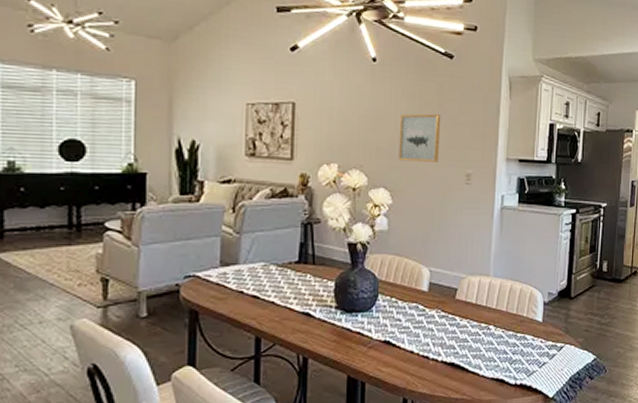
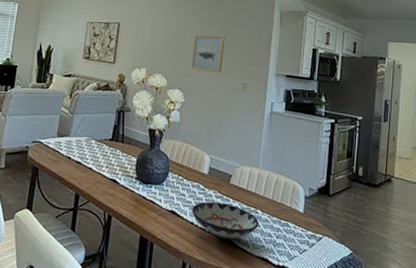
bowl: none [410,323,492,366] -> present [192,201,259,240]

